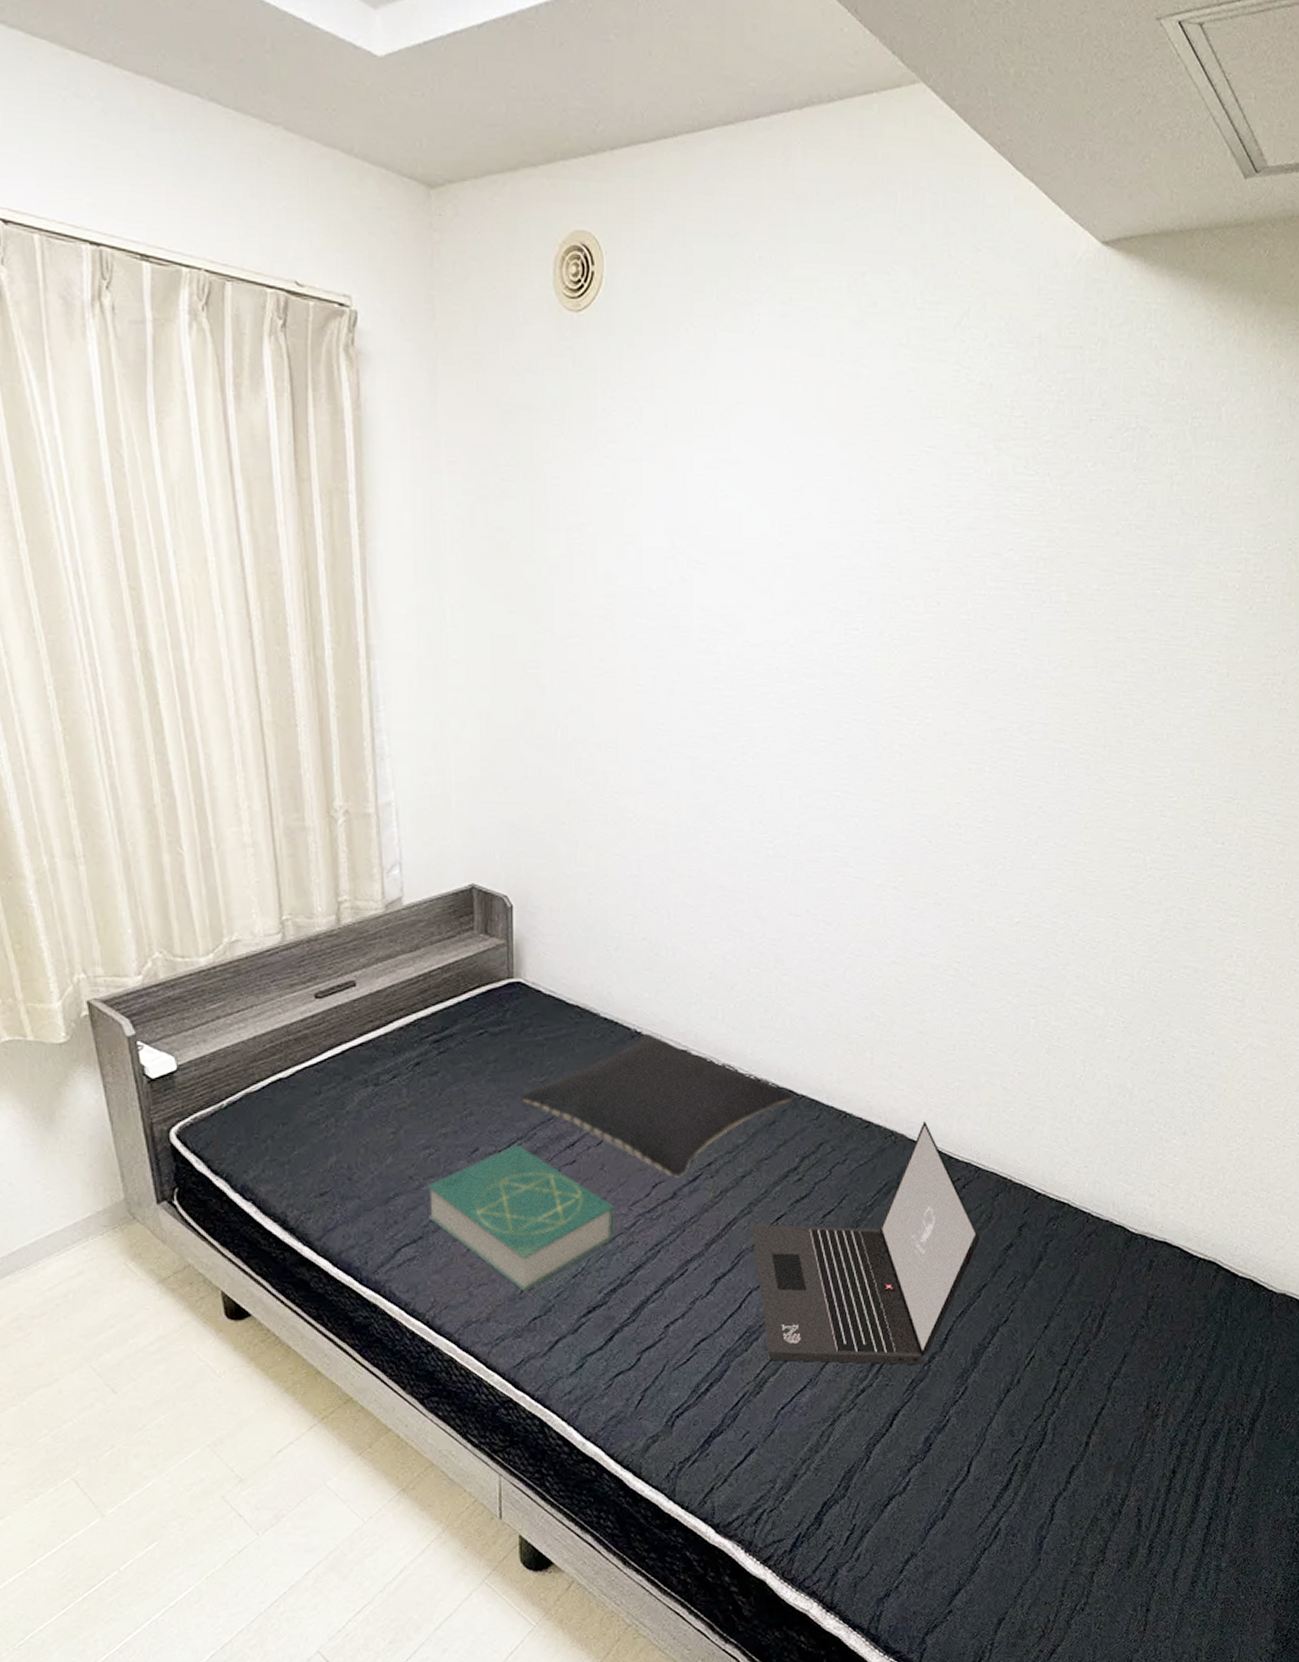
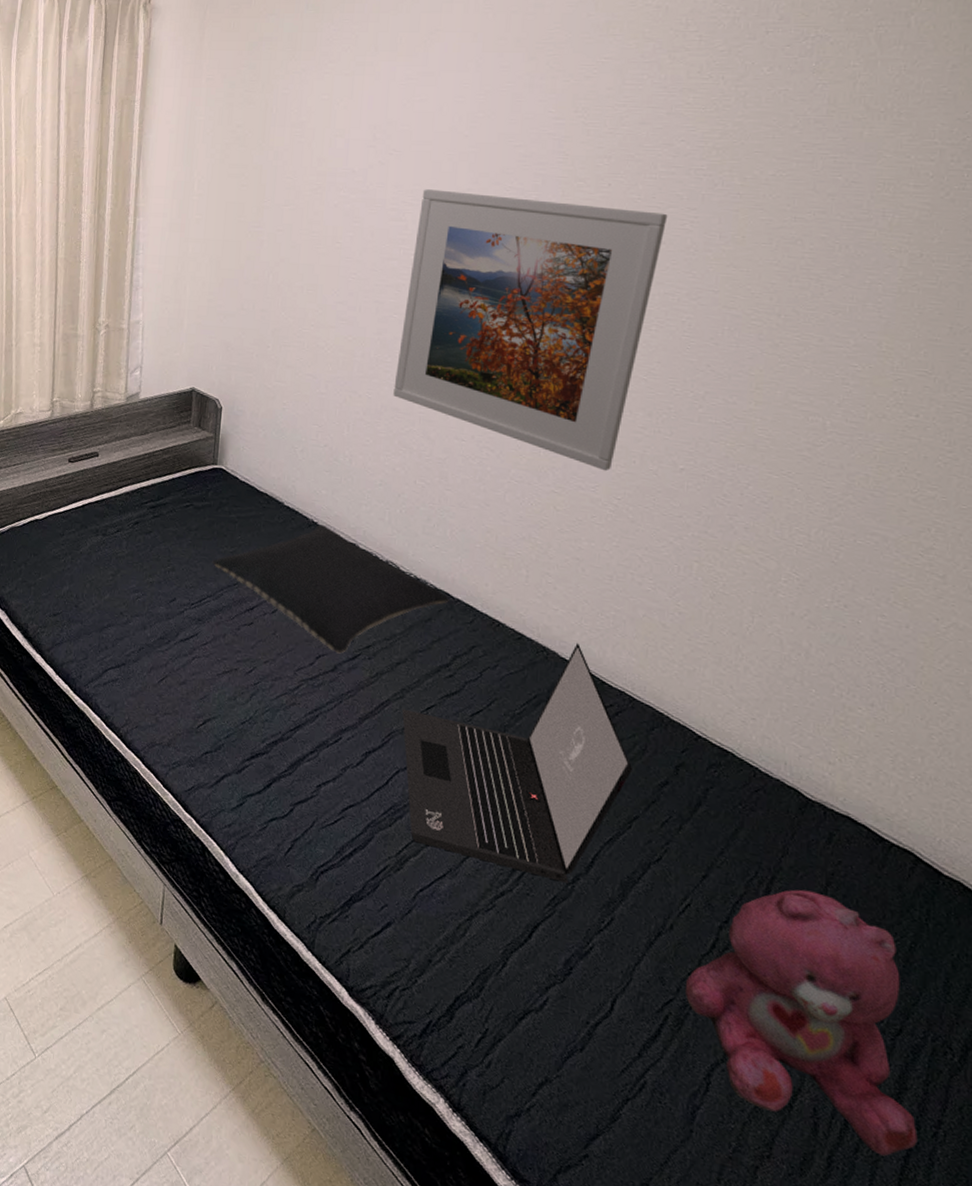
book: present [426,1144,615,1292] -> none [131,600,282,728]
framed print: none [717,613,998,934] -> present [393,189,668,471]
teddy bear: none [1031,1317,1217,1531] -> present [684,889,918,1157]

